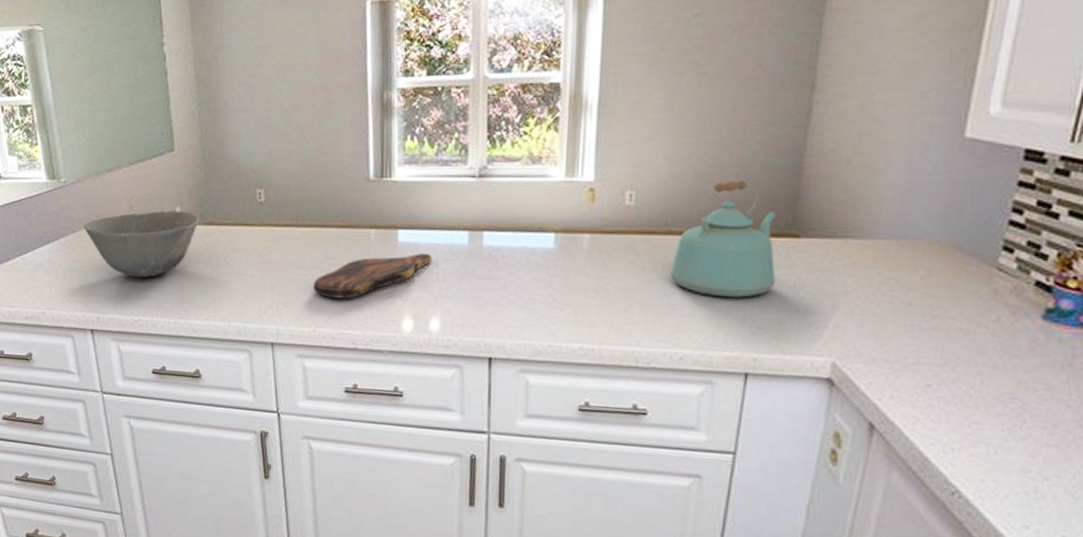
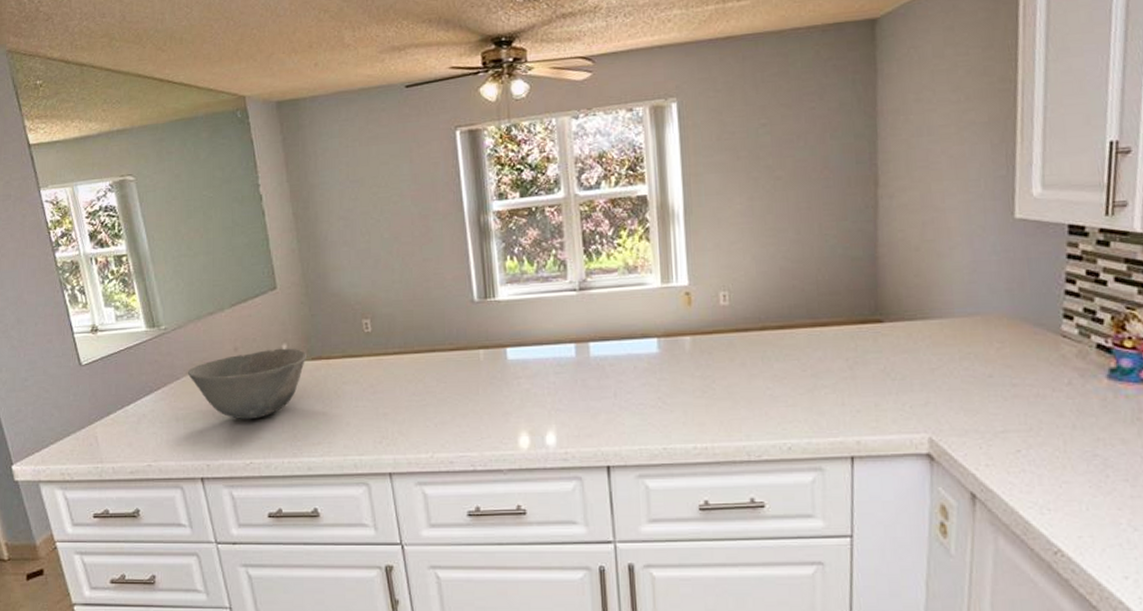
cutting board: present [314,253,433,299] -> none [427,368,543,422]
kettle: present [670,180,777,298] -> none [769,273,867,386]

